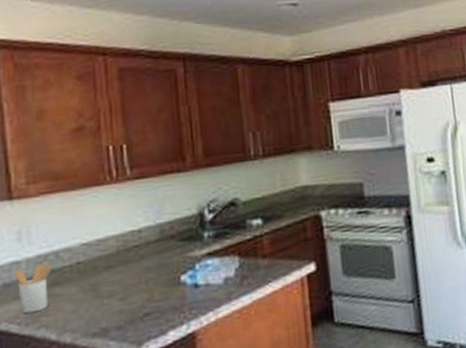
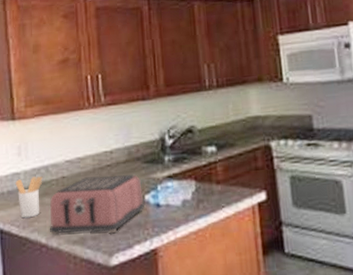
toaster: none [60,253,180,330] -> present [49,173,144,236]

